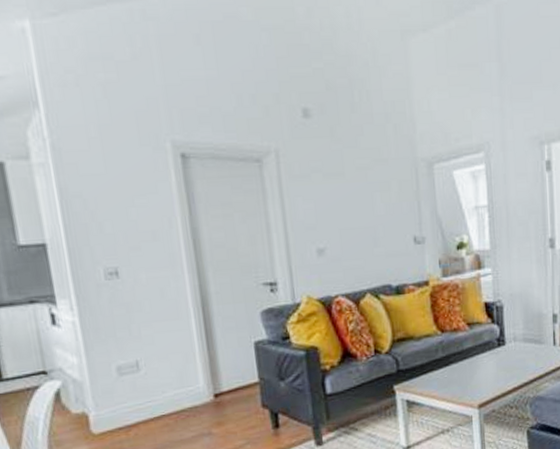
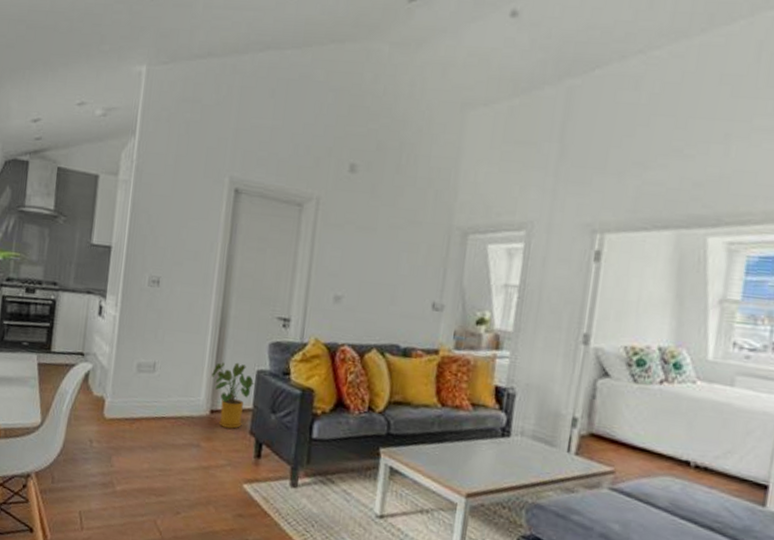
house plant: none [206,339,255,408] -> present [212,362,255,429]

